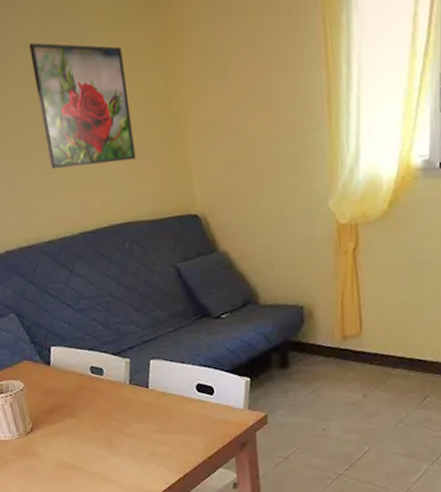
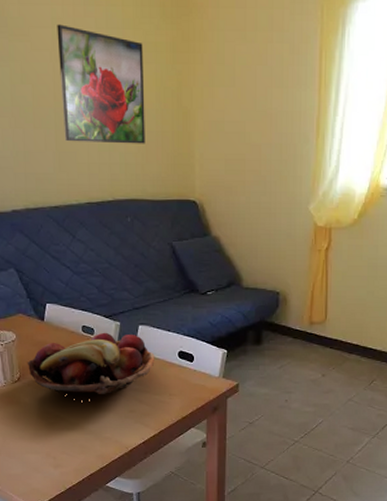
fruit basket: none [38,371,172,448] -> present [27,332,155,401]

